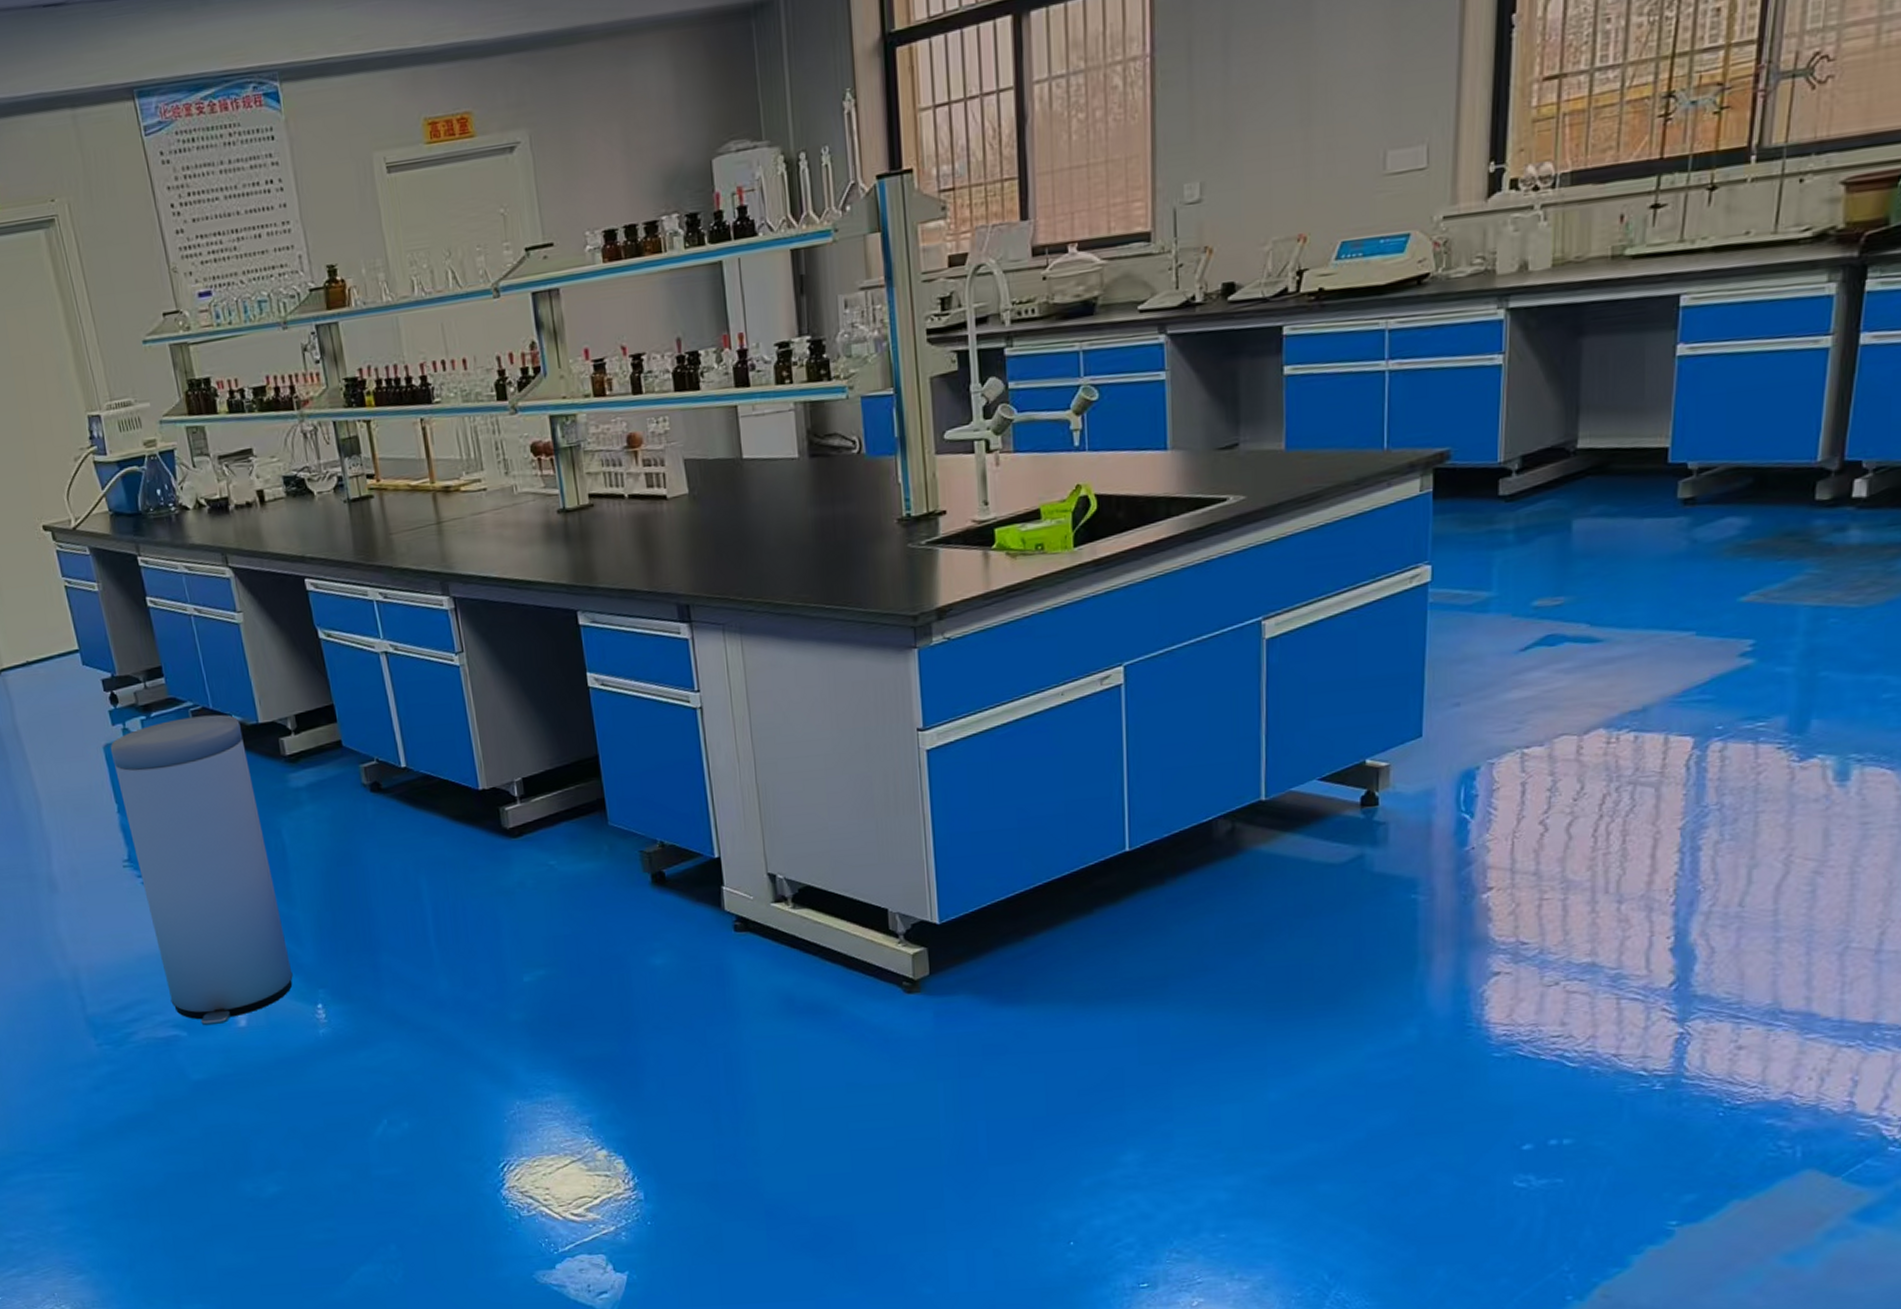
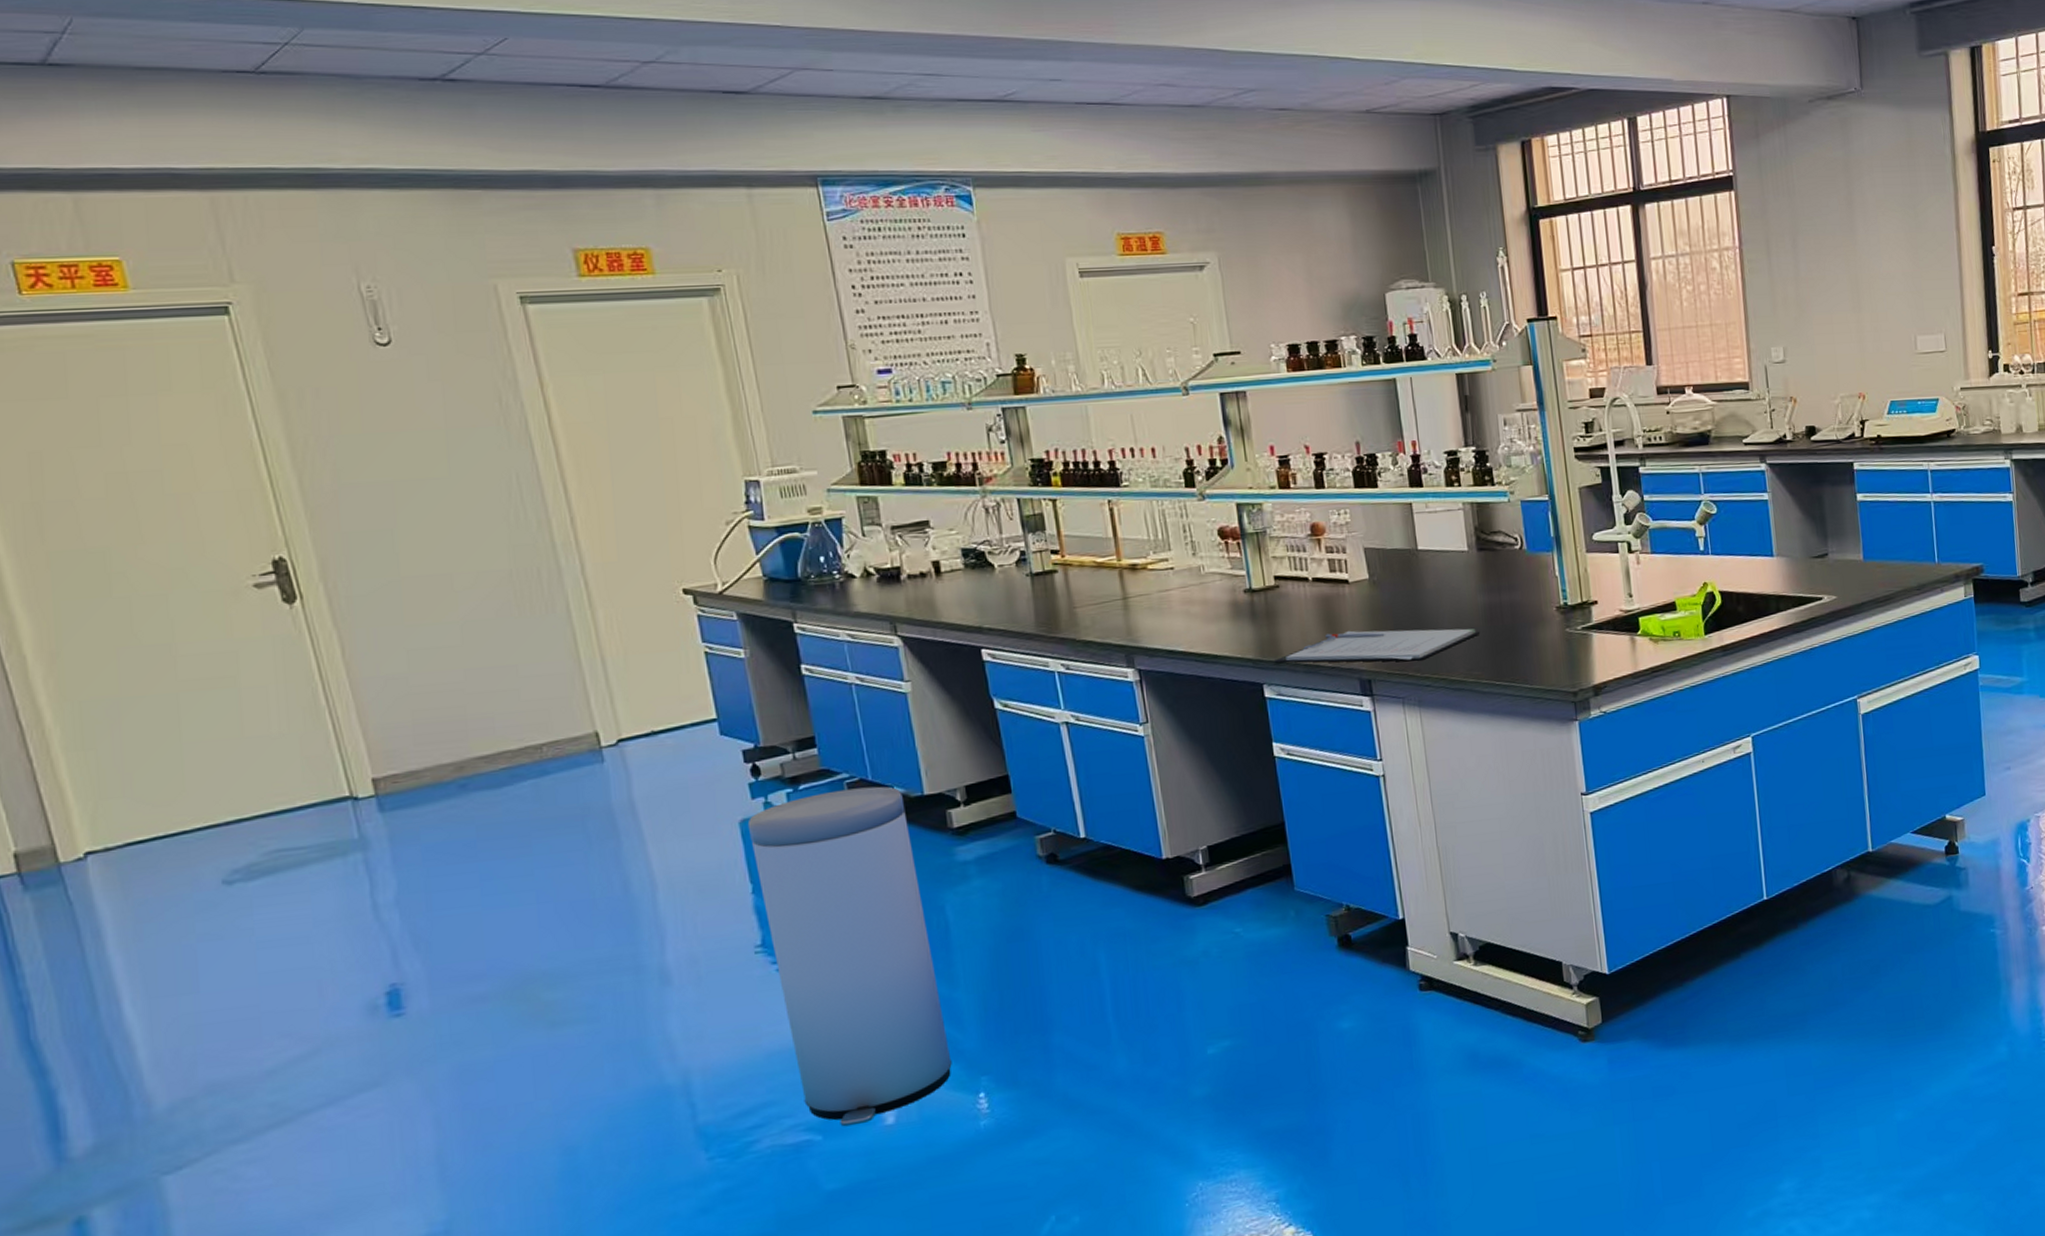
clipboard: none [588,546,810,589] -> present [1273,628,1481,664]

